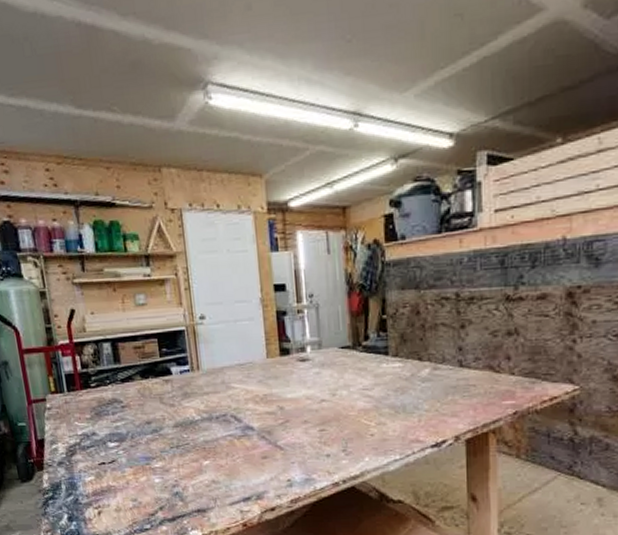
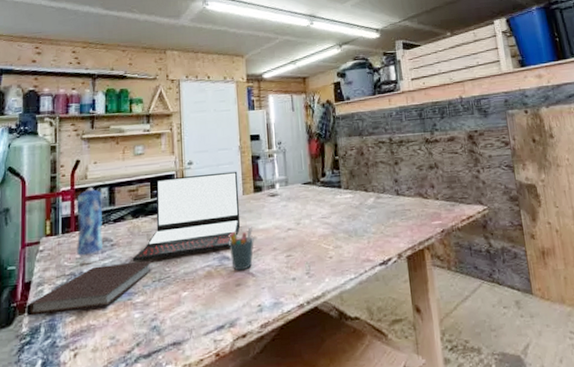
notebook: none [43,425,170,473] -> present [26,260,154,316]
dress: none [78,341,113,426] -> present [77,187,103,265]
laptop: none [147,329,266,425] -> present [133,171,241,261]
pen holder: none [251,395,282,443] -> present [228,227,254,271]

